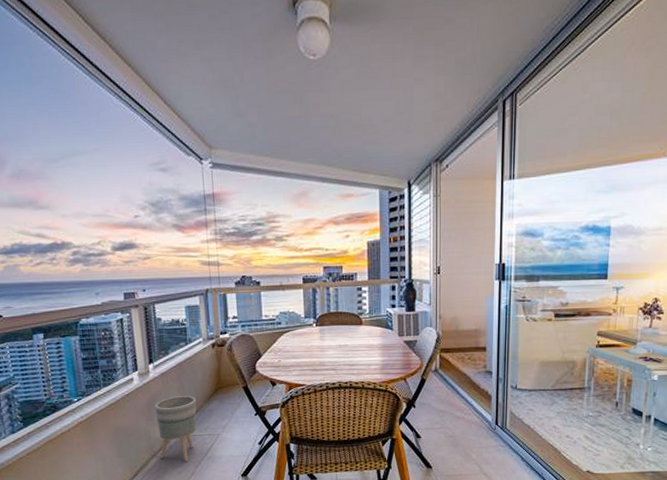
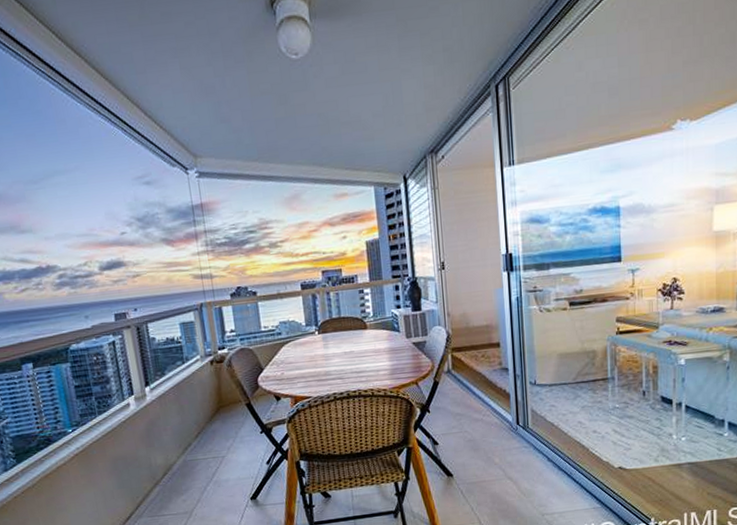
planter: present [154,396,197,462] -> none [154,417,200,488]

